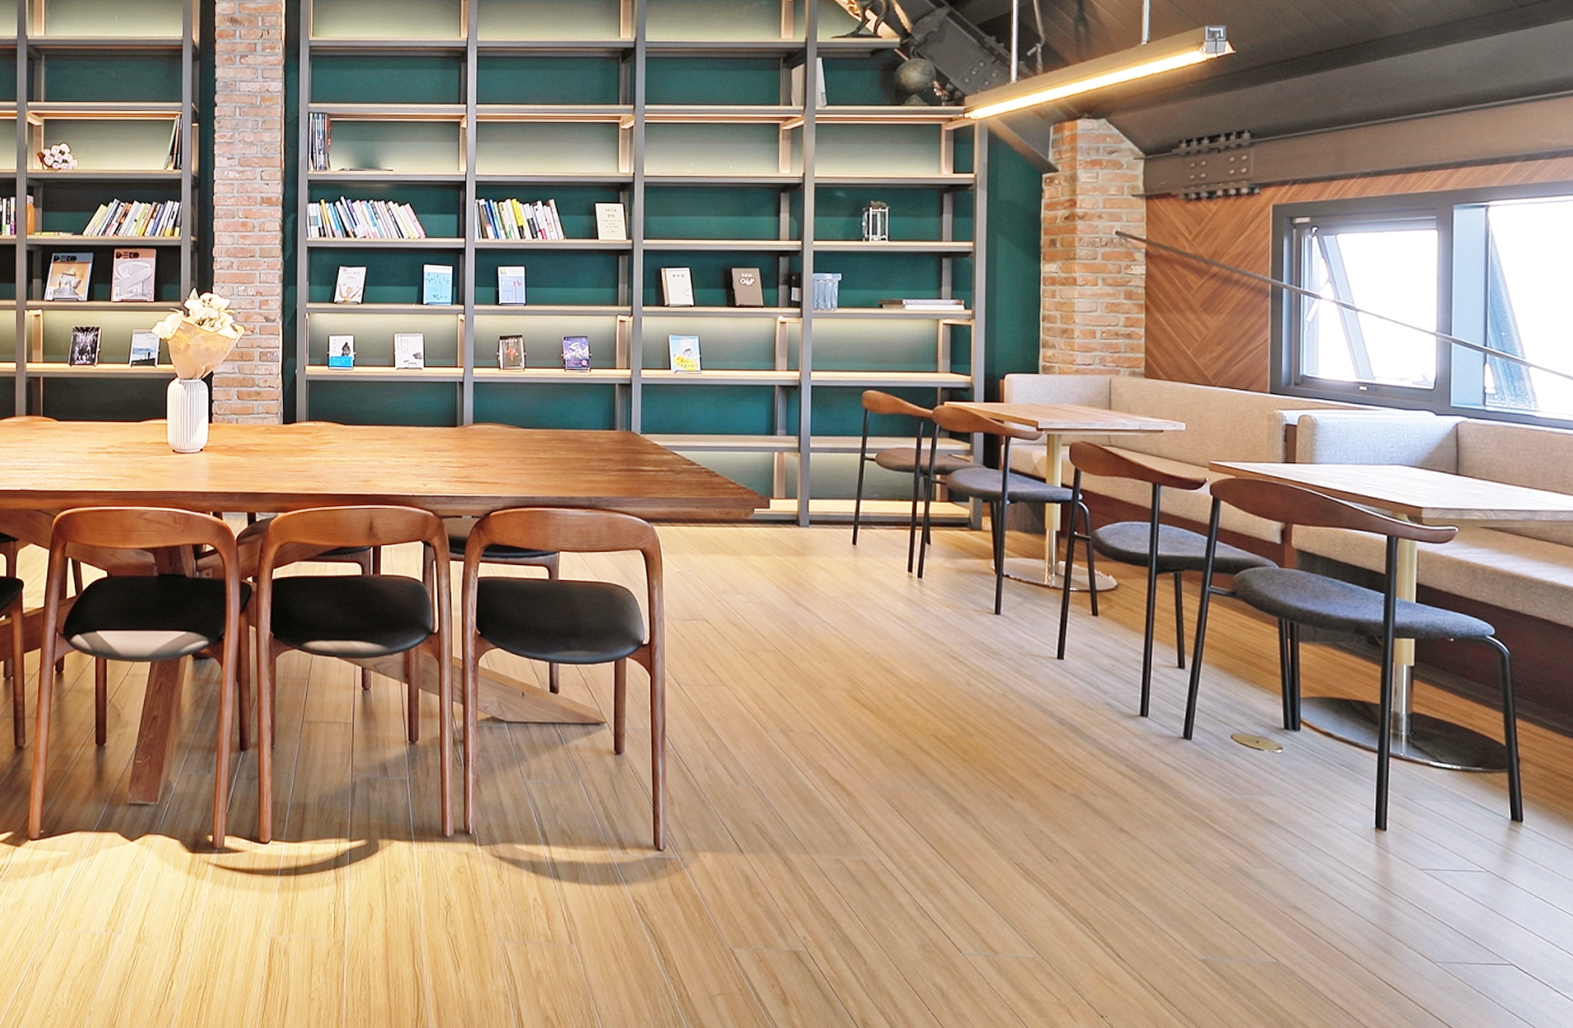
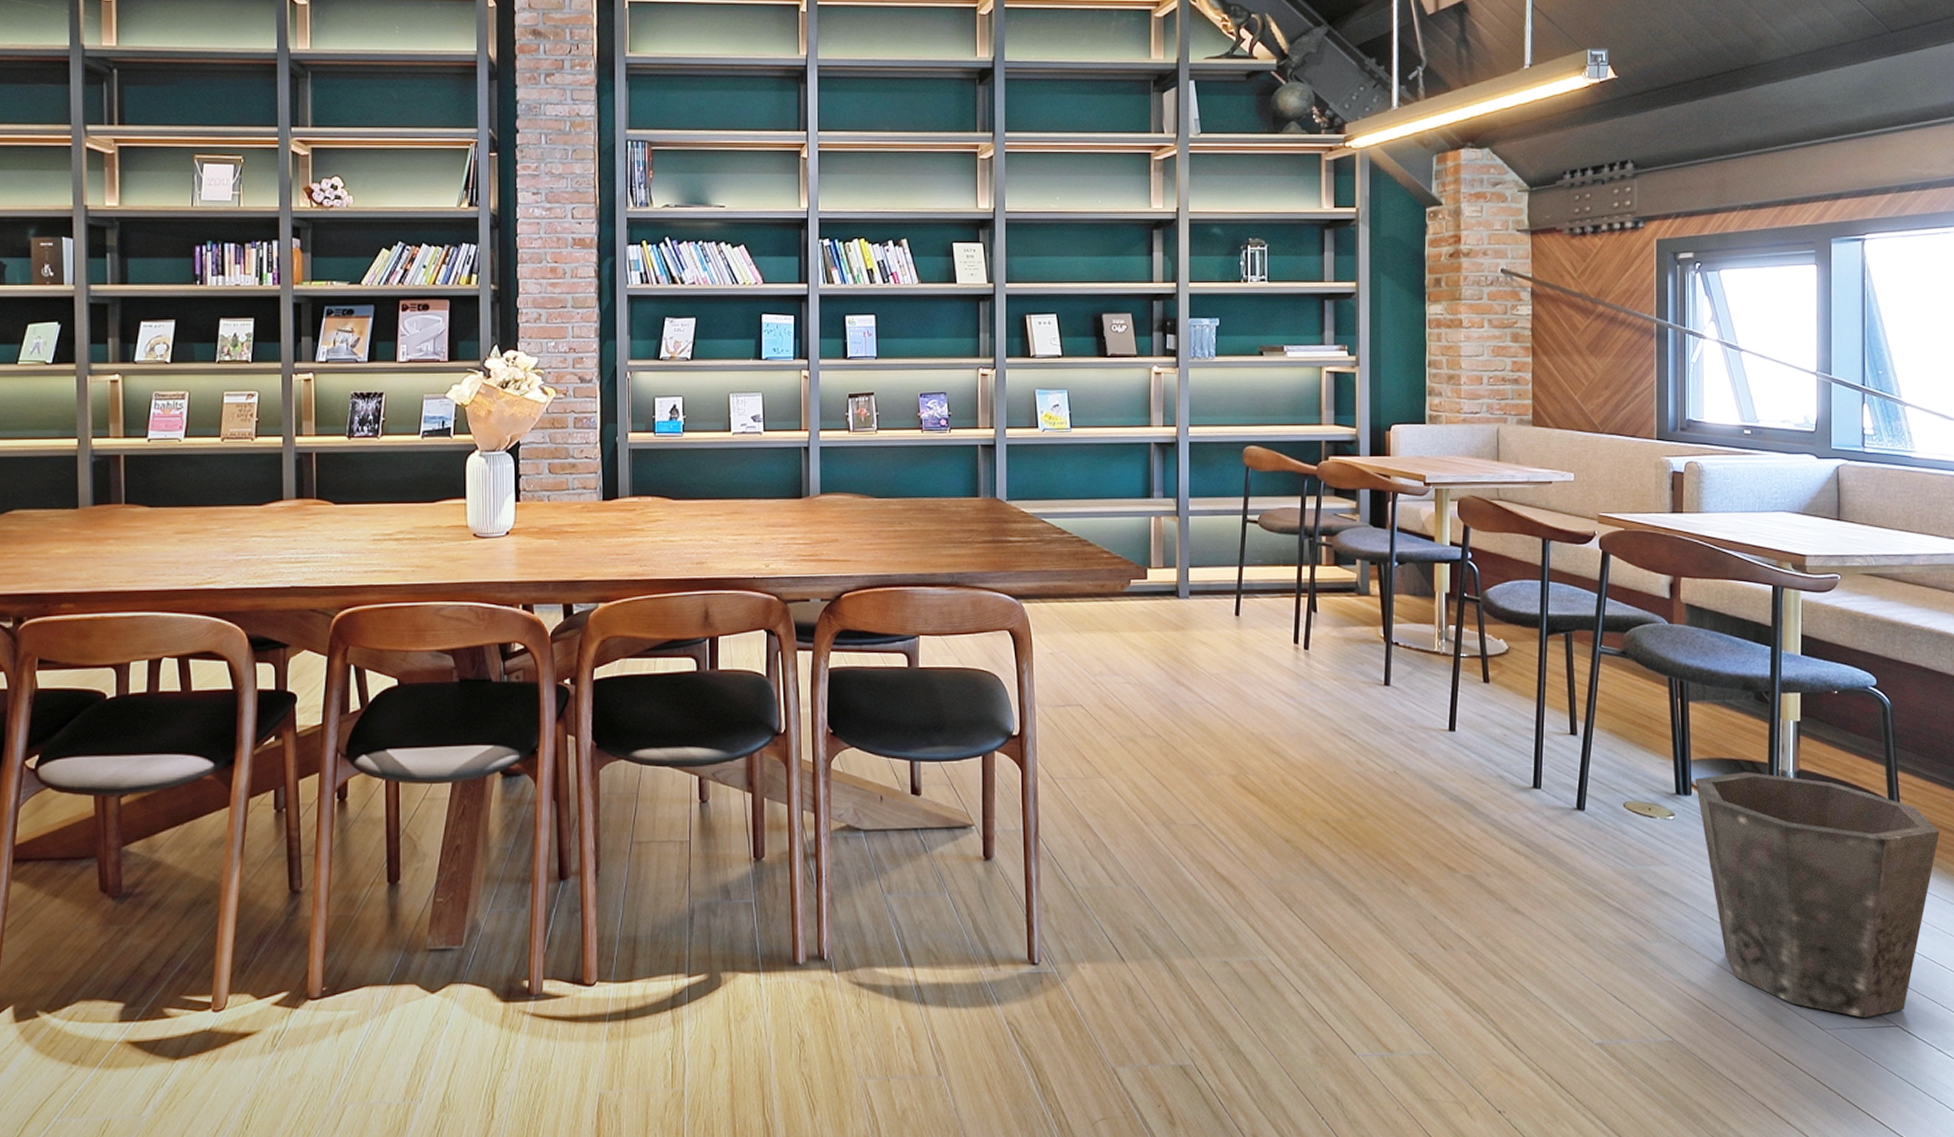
waste bin: none [1304,711,1560,955] -> present [1695,772,1940,1019]

